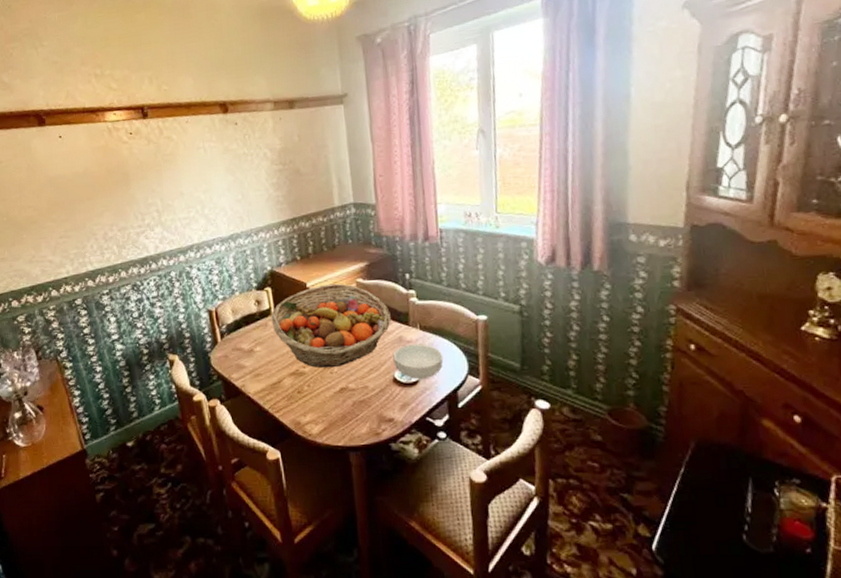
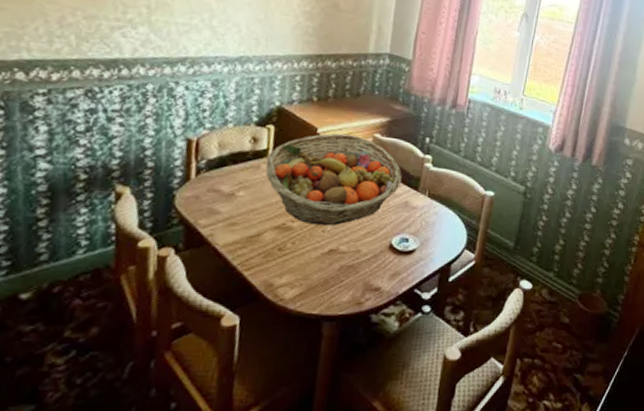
cereal bowl: present [393,344,443,379] -> none [393,211,445,248]

